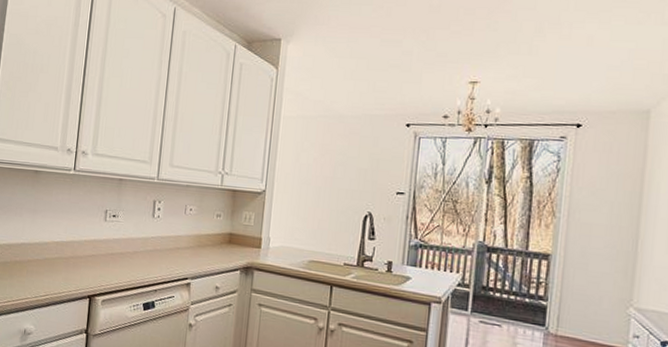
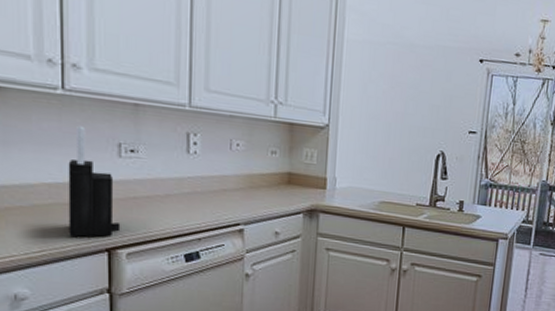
knife block: none [65,197,100,285] -> present [68,125,121,237]

